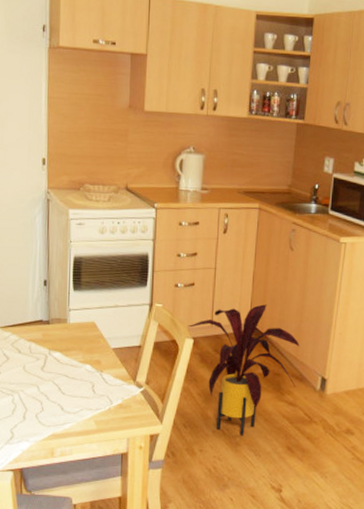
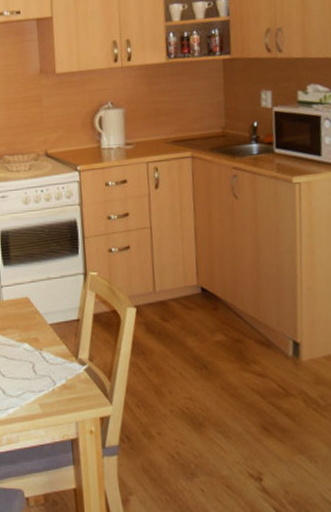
house plant: present [188,304,299,436] -> none [128,262,263,415]

